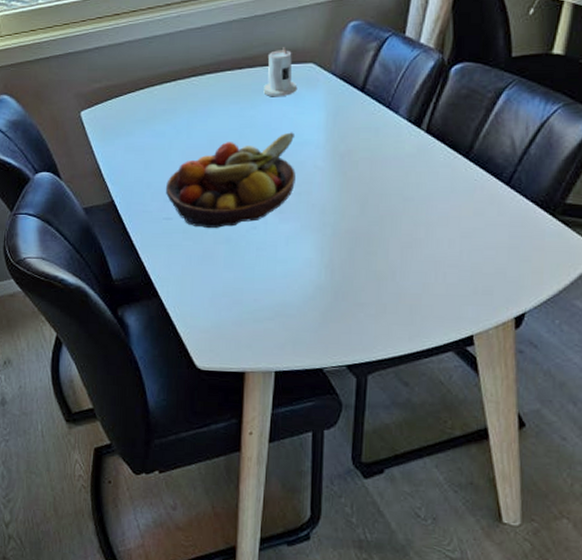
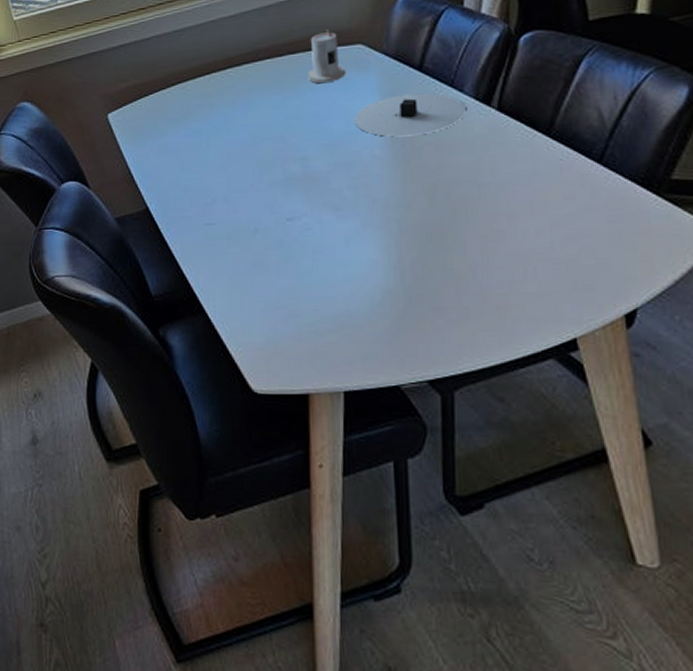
fruit bowl: present [165,132,296,228] -> none [205,120,351,232]
plate: none [301,112,399,151] -> present [354,93,466,137]

